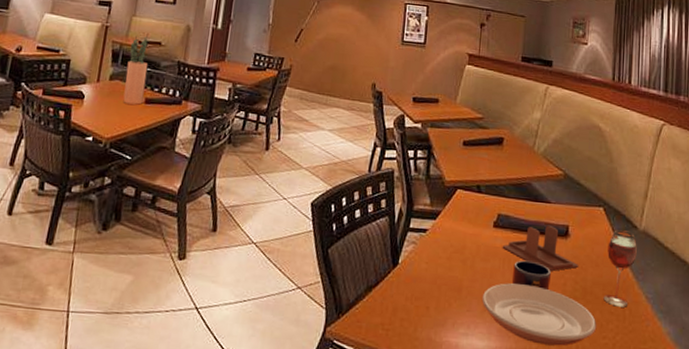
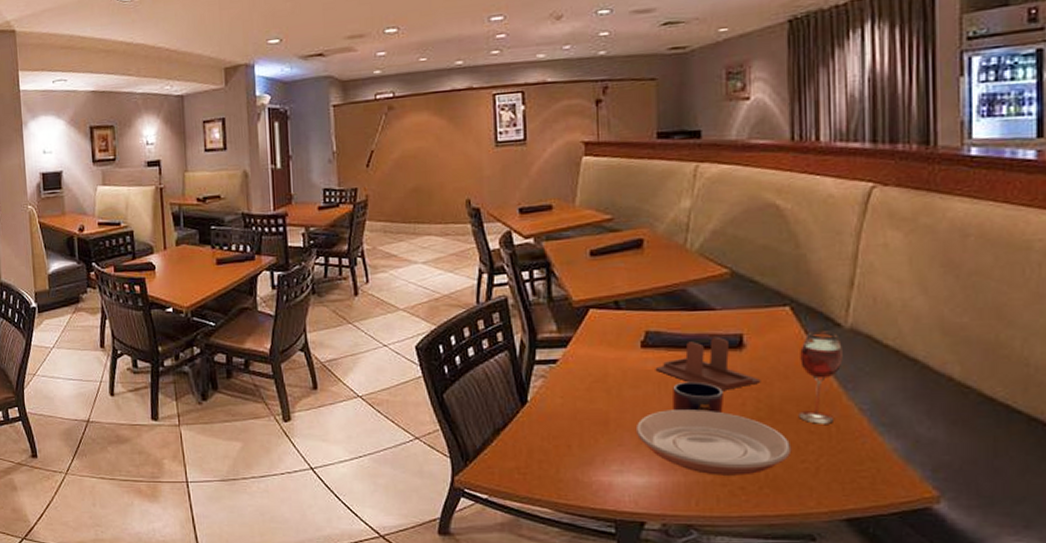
vase: present [123,33,149,106] -> none [189,187,214,269]

